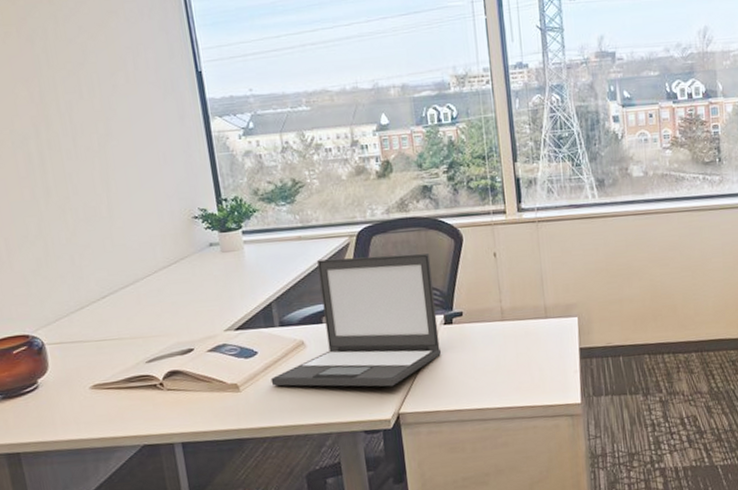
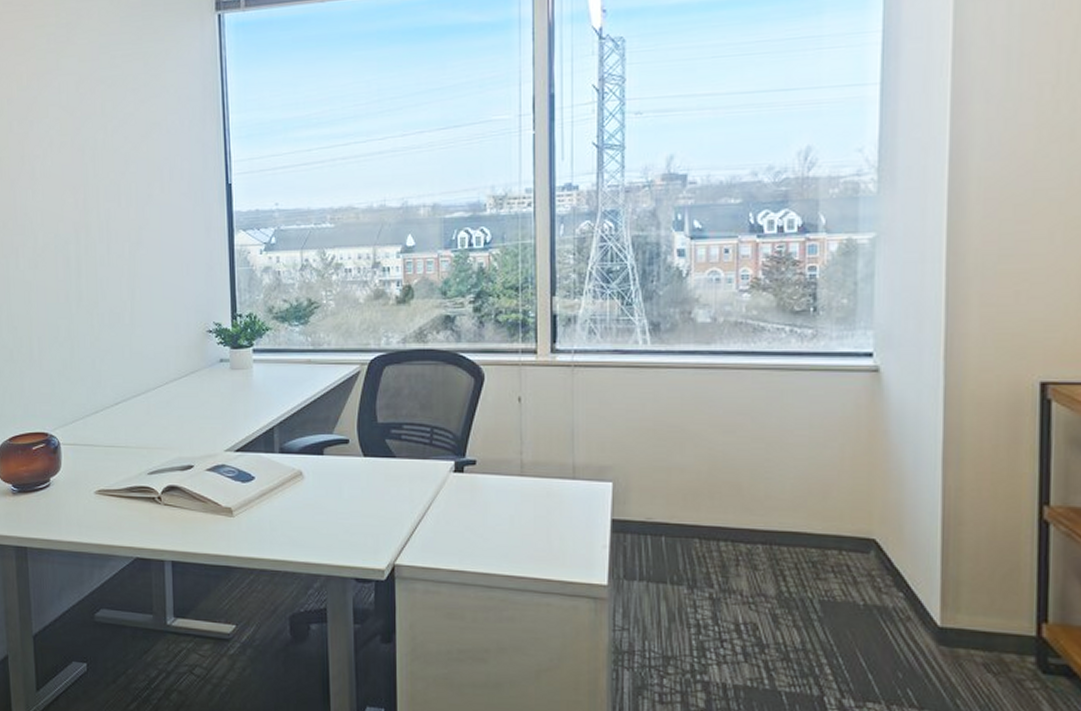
laptop: present [270,253,442,387] -> none [265,387,449,534]

